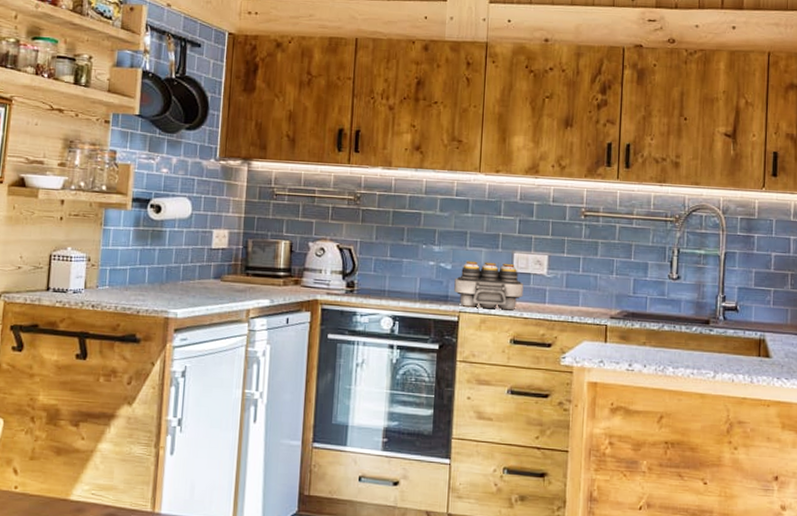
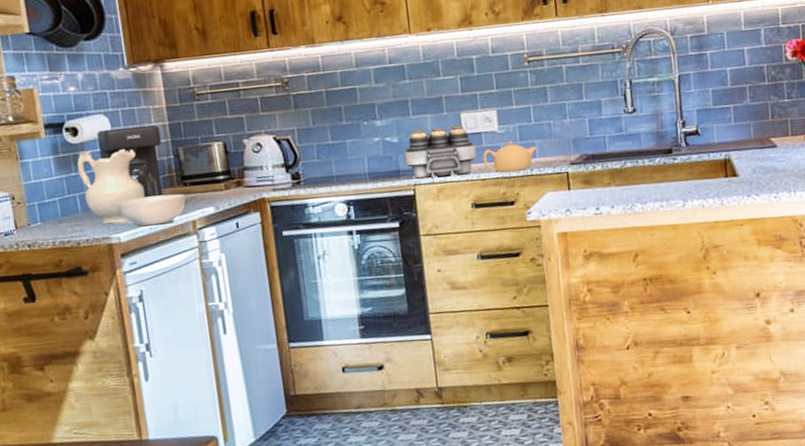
ceramic pitcher: none [153,228,210,300] -> present [77,149,146,225]
coffee maker: none [176,211,235,282] -> present [97,125,164,198]
bowl: none [181,279,246,308] -> present [117,193,186,227]
teapot: none [528,286,581,317] -> present [482,140,537,174]

